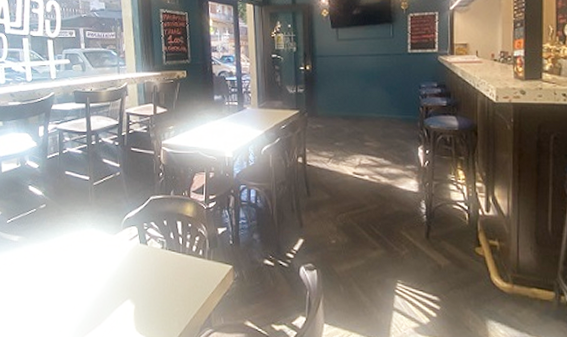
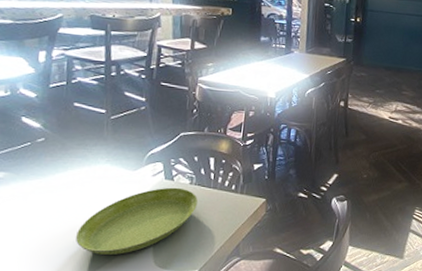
saucer: none [71,251,170,319] -> present [75,187,199,255]

